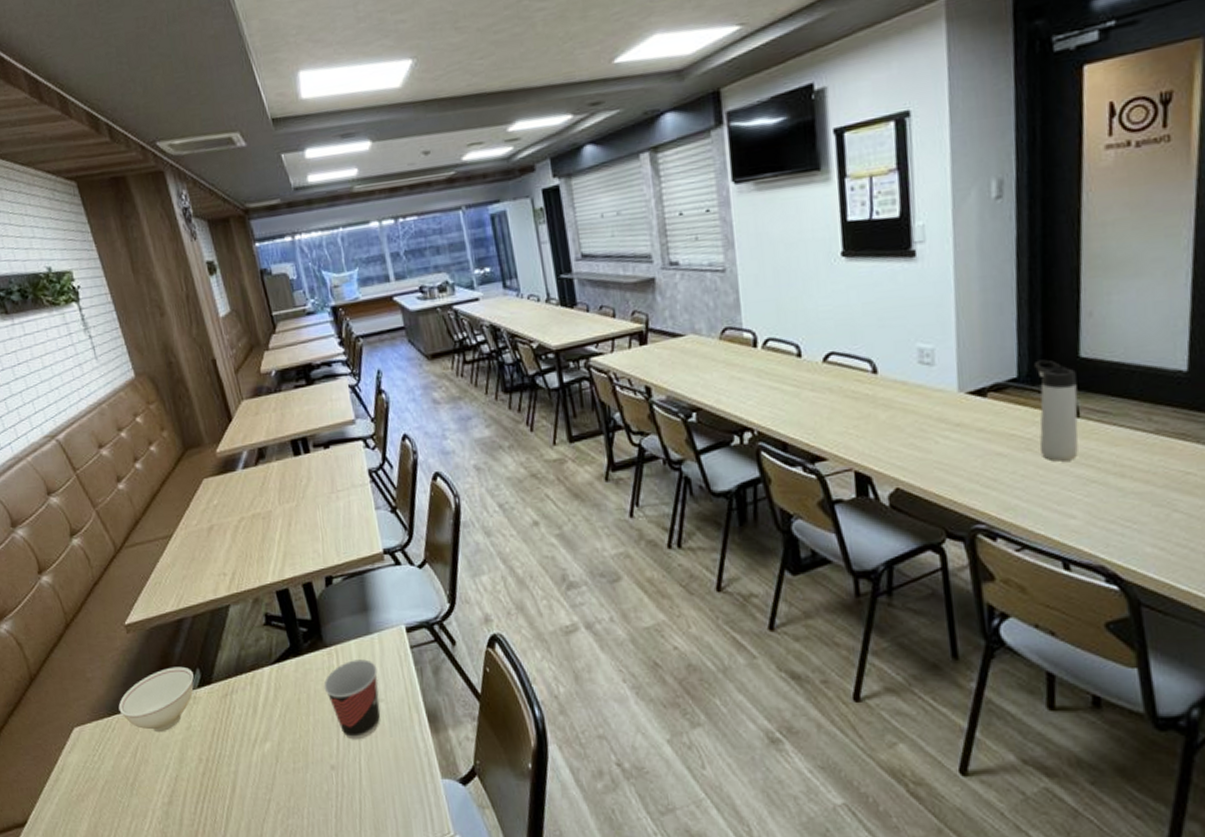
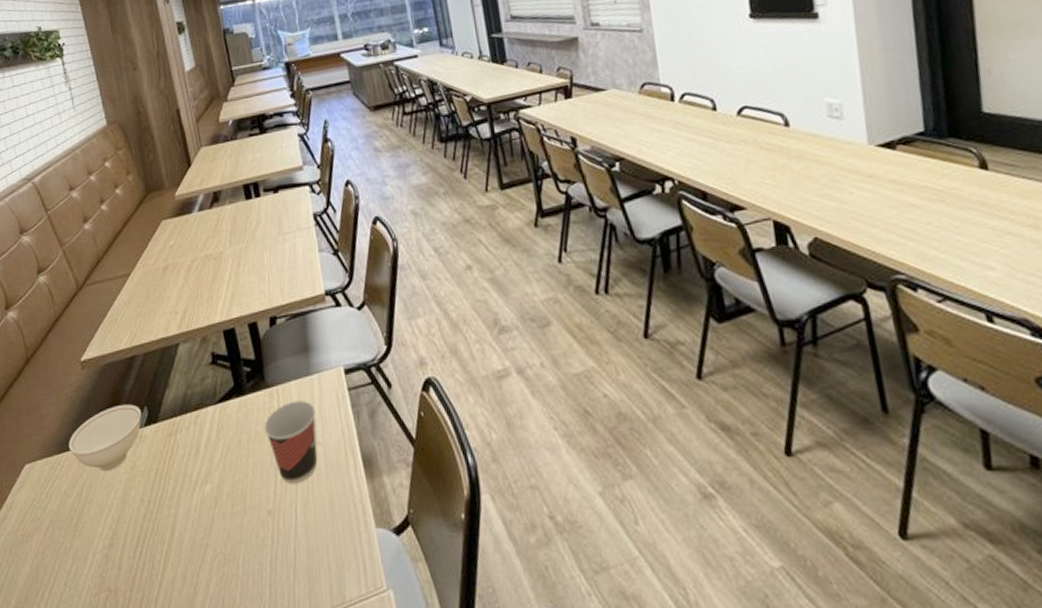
thermos bottle: present [1034,359,1079,462] -> none [939,114,991,213]

